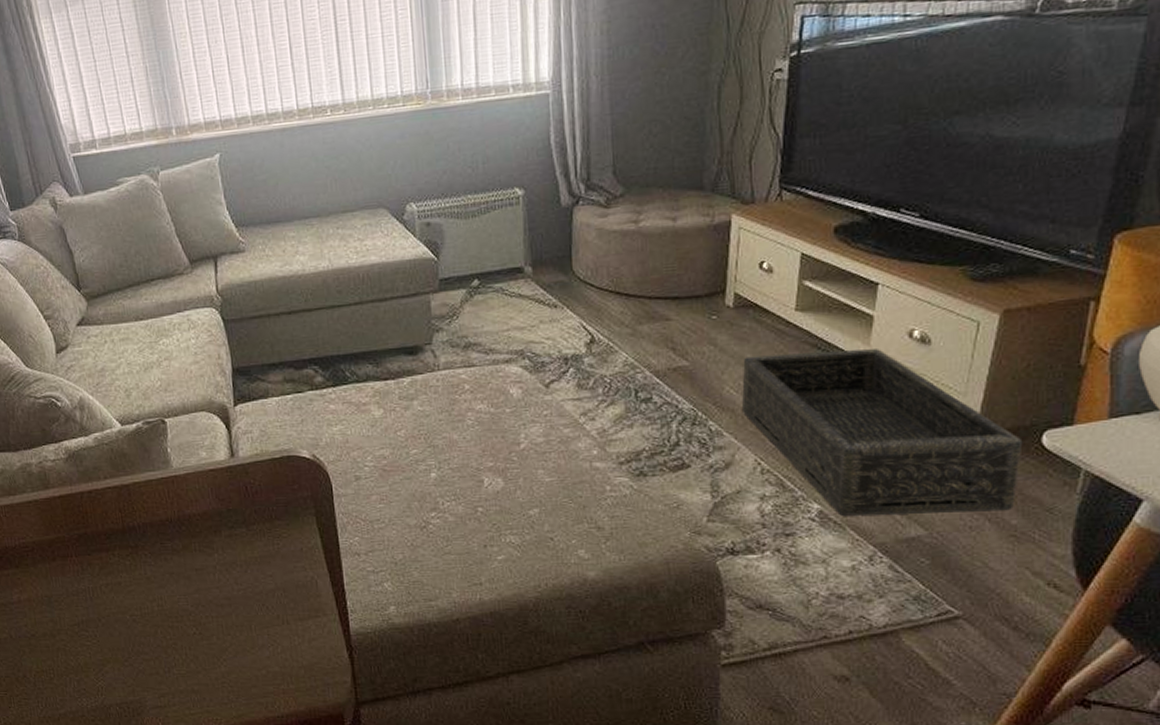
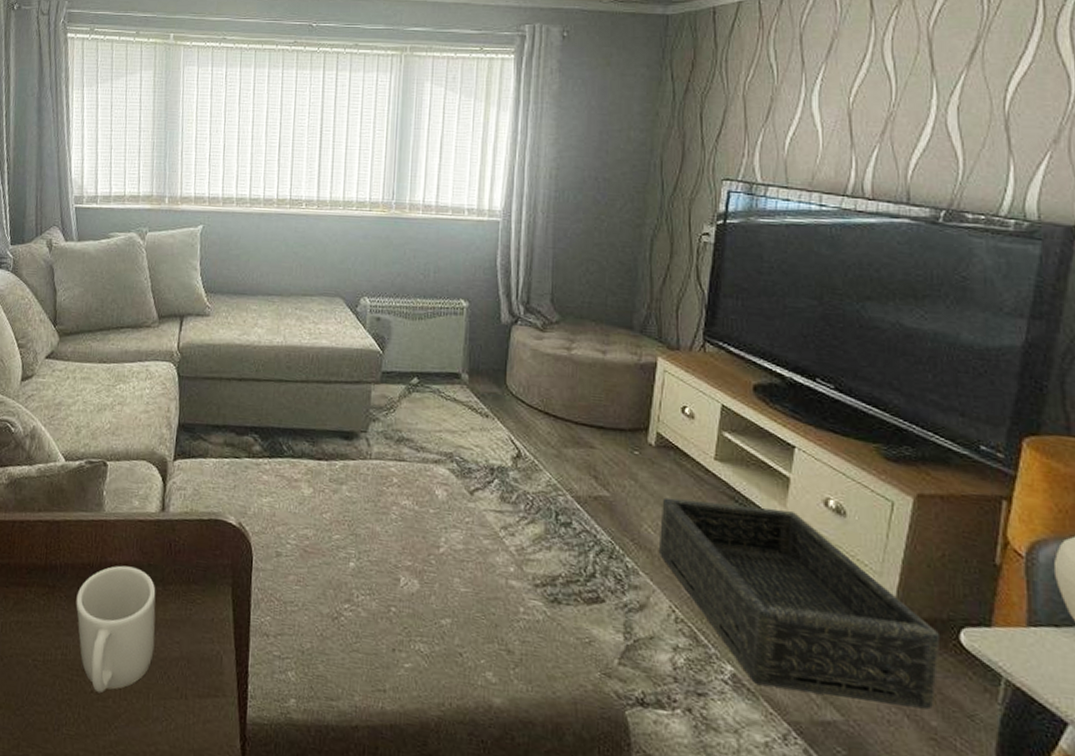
mug: none [161,515,249,634] -> present [75,565,156,694]

